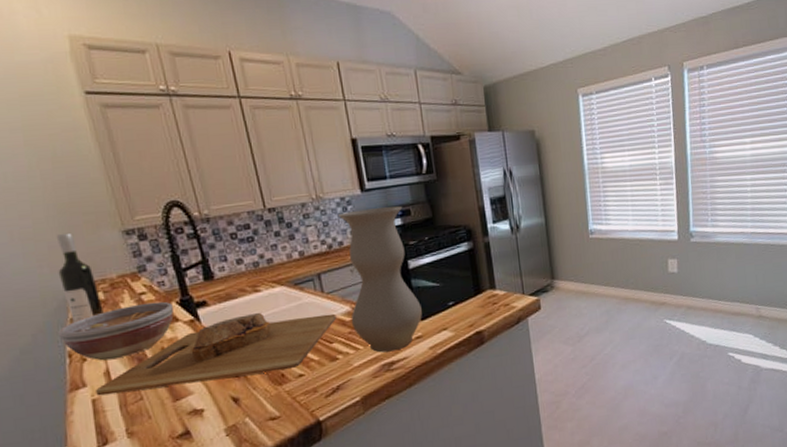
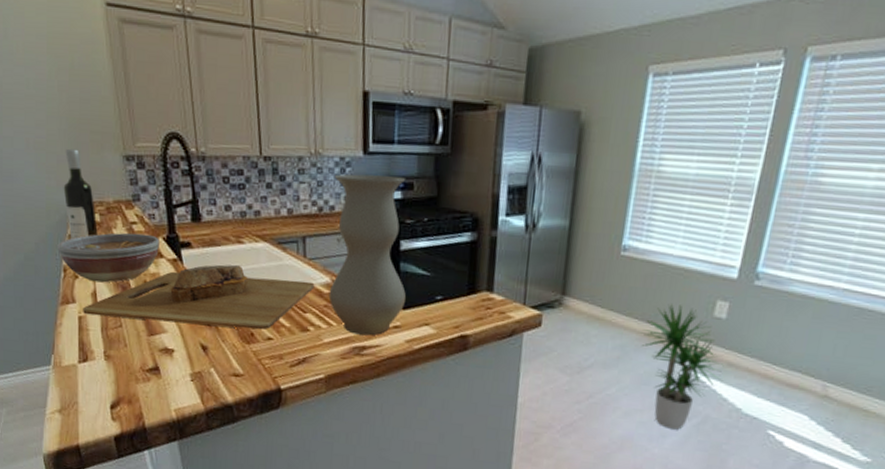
potted plant: none [618,268,688,371] -> present [639,304,723,430]

